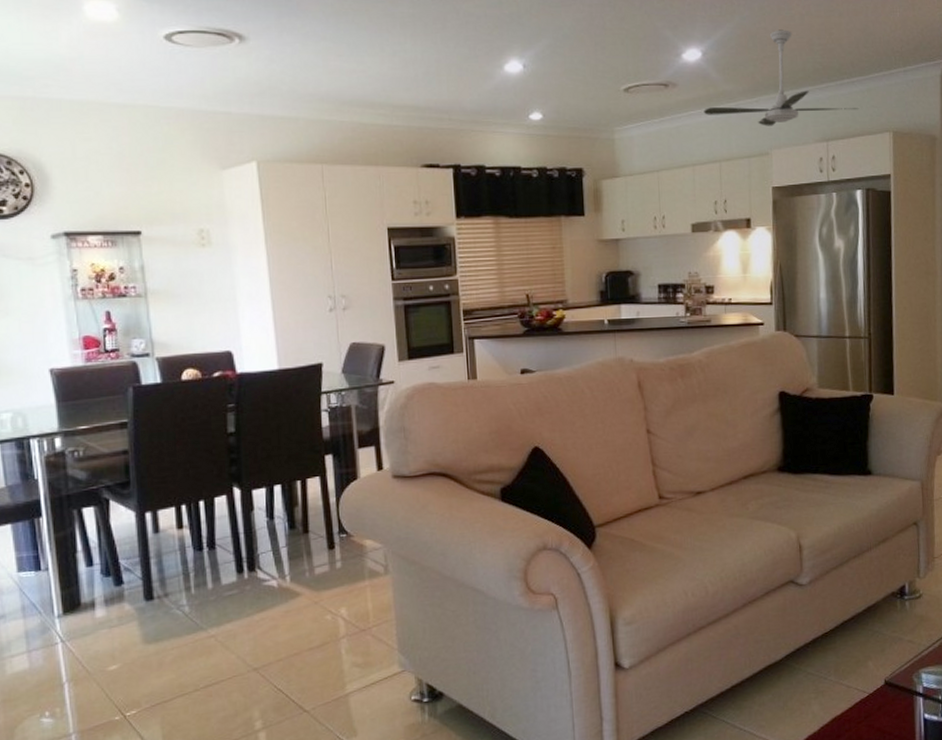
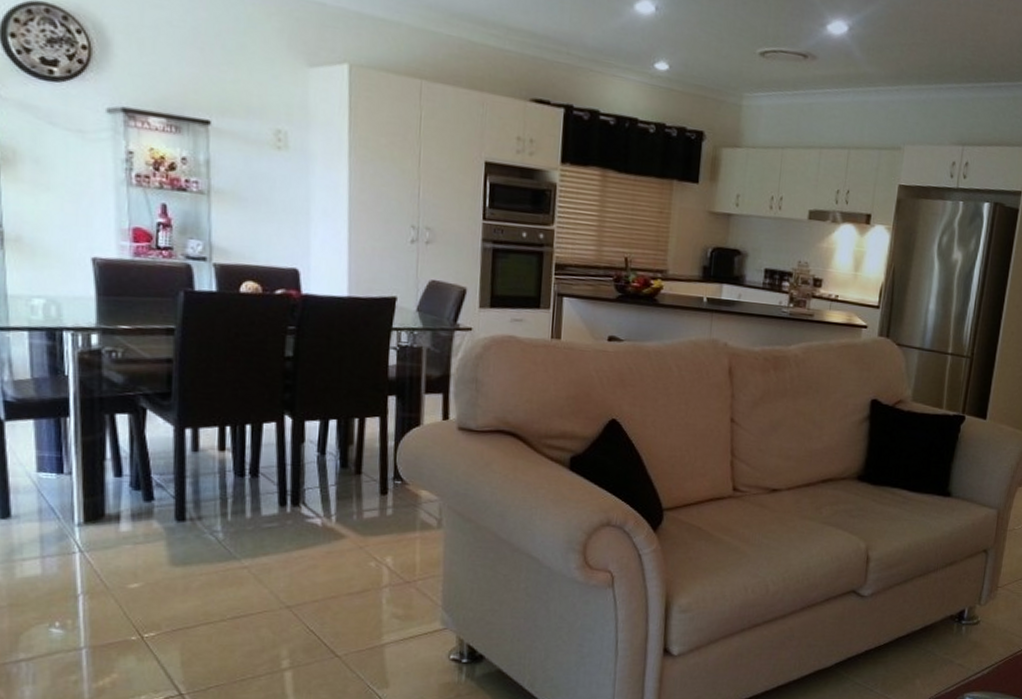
ceiling fan: present [704,29,859,126] -> none [840,16,1002,120]

